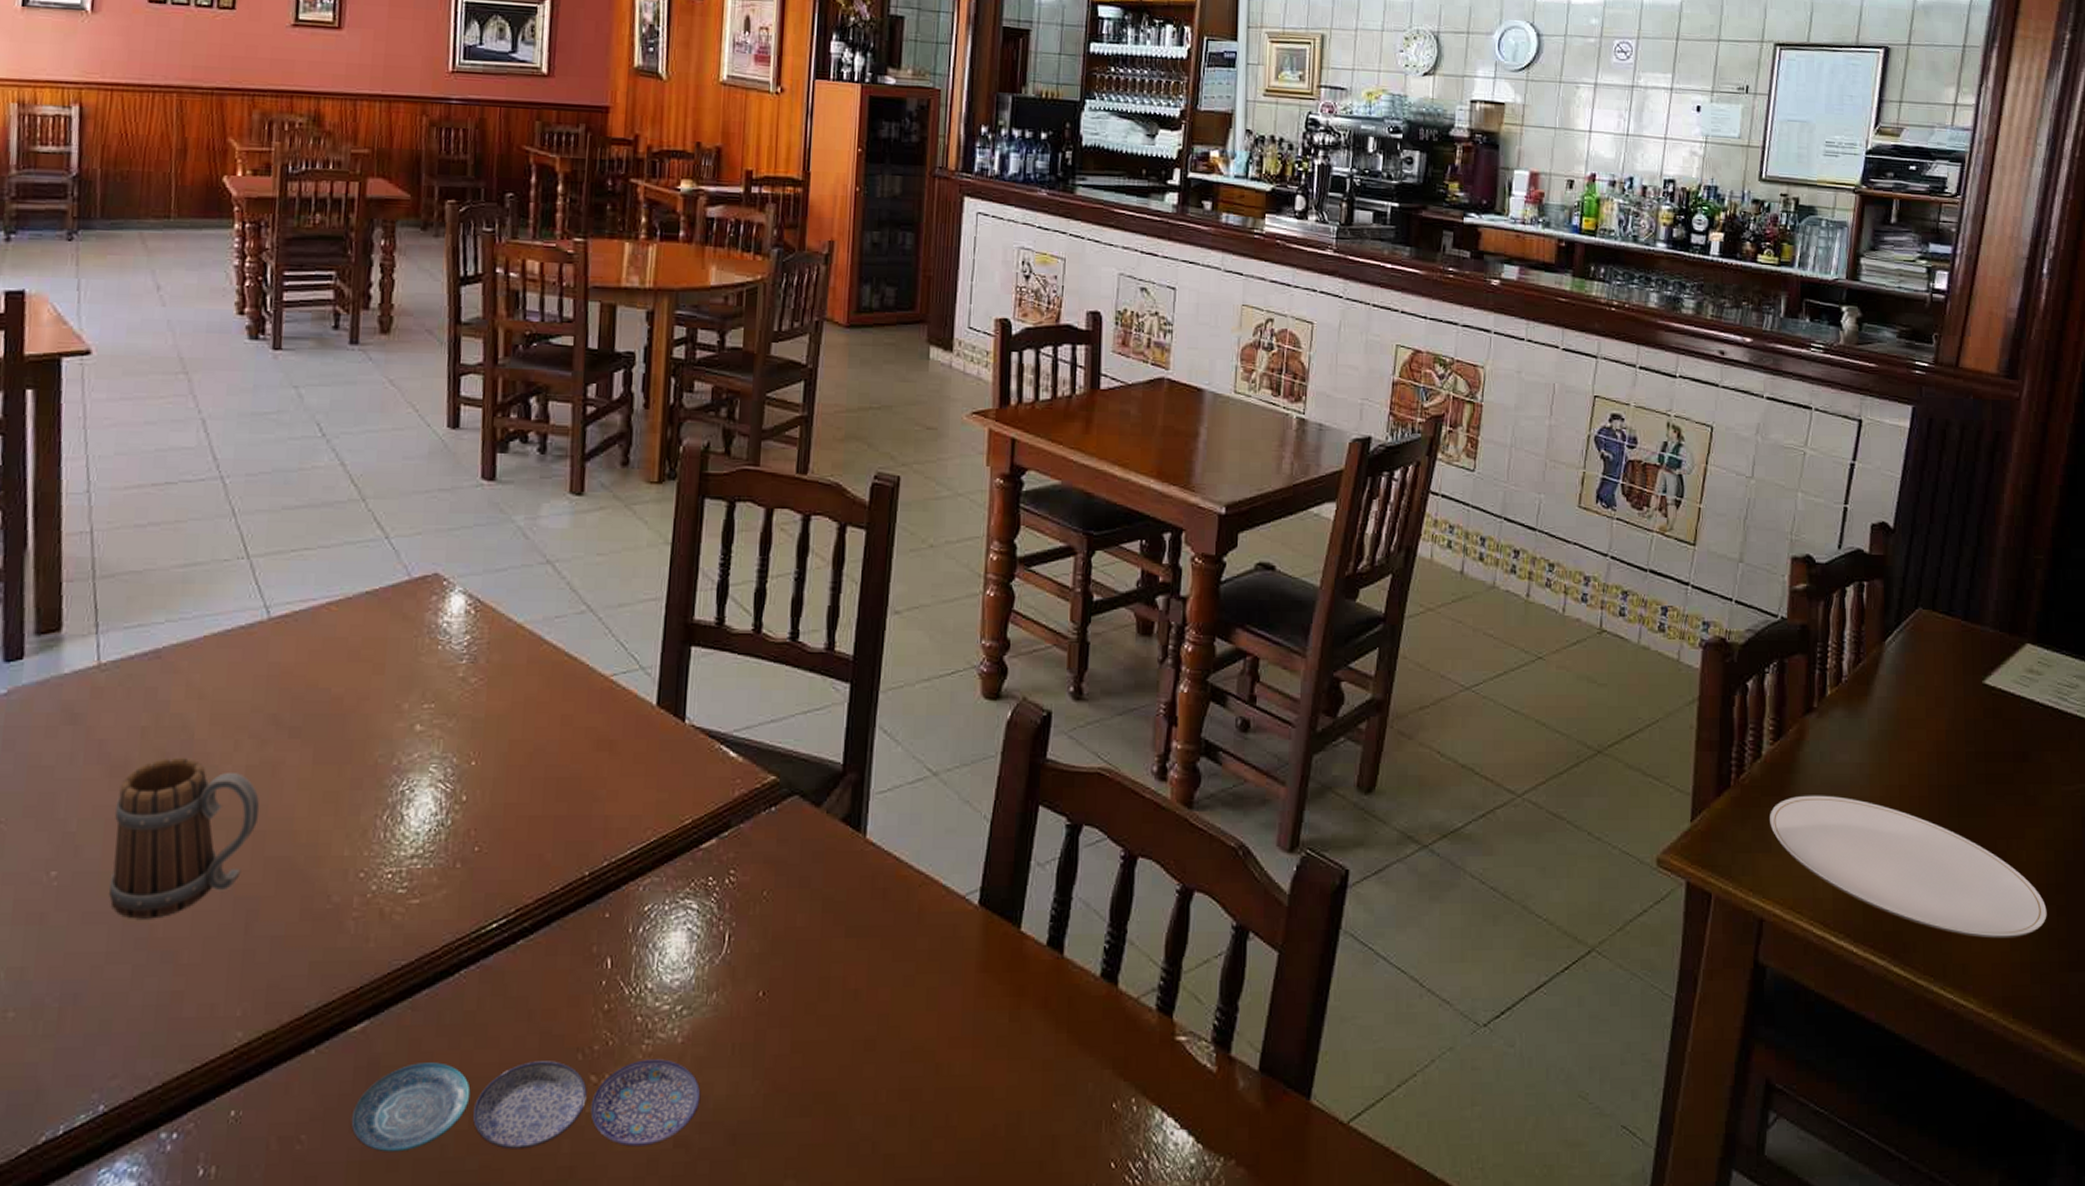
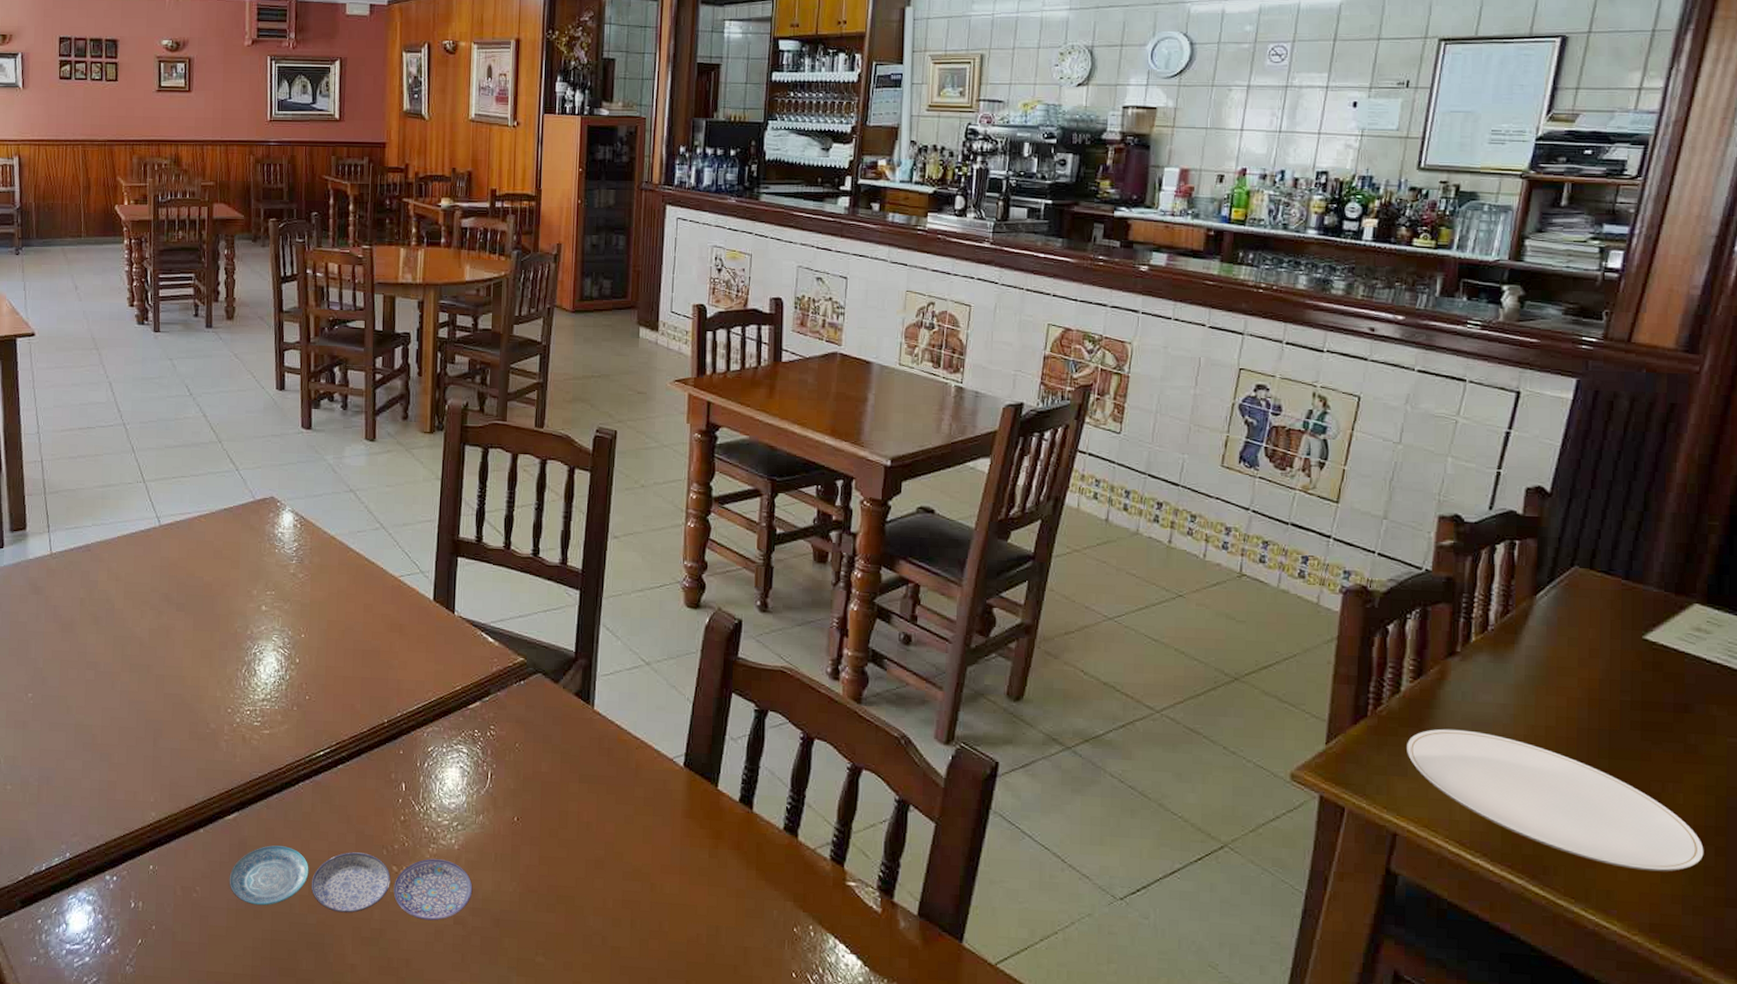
beer mug: present [109,757,260,919] -> none [66,620,160,731]

